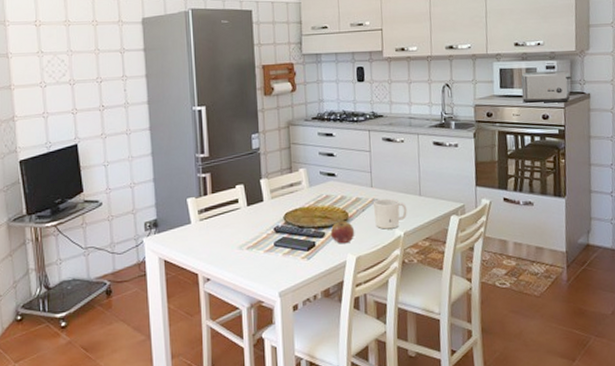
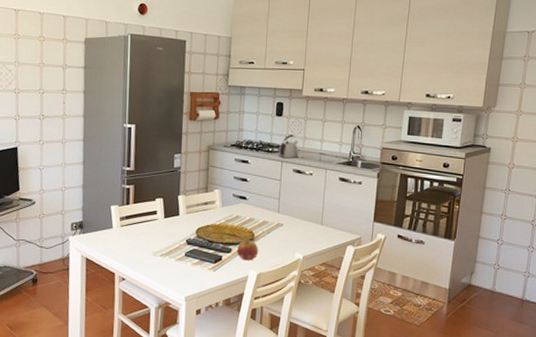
kettle: none [364,100,387,127] -> present [278,134,299,159]
mug: present [374,198,407,229] -> none [278,224,308,252]
toaster: present [521,70,573,103] -> none [427,122,477,154]

